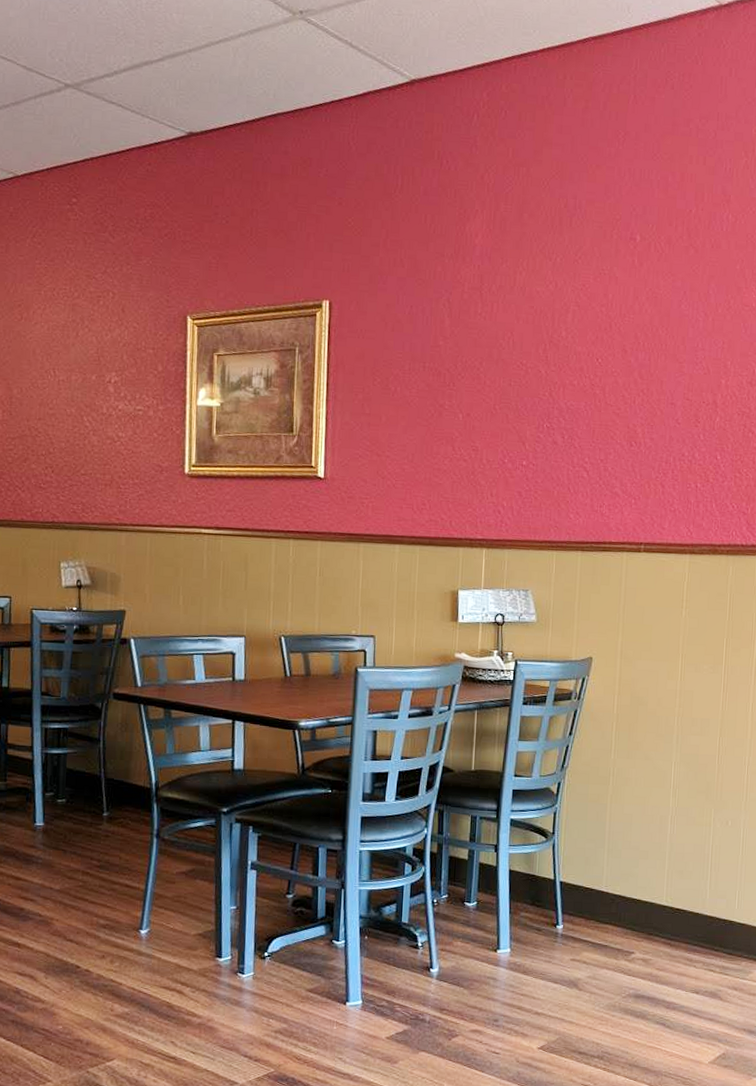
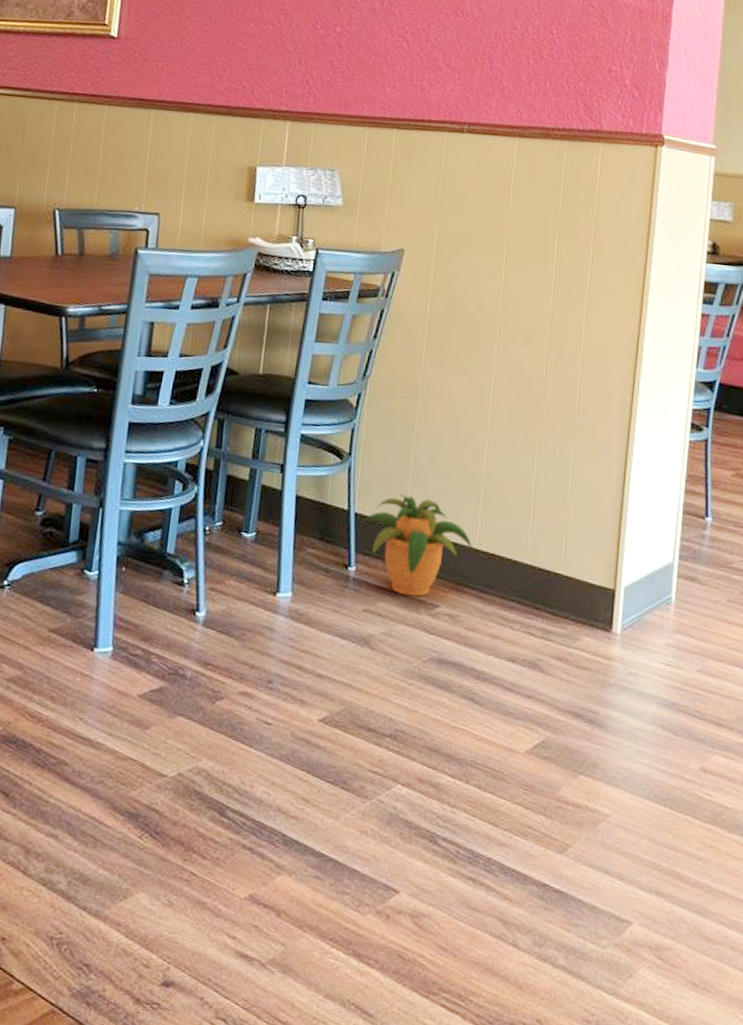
potted plant: none [565,863,661,946] -> present [360,493,473,597]

